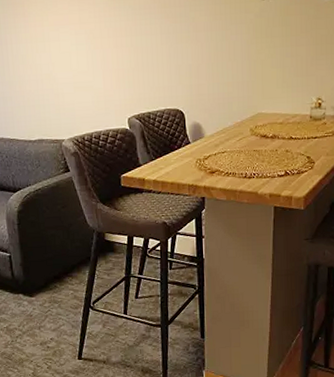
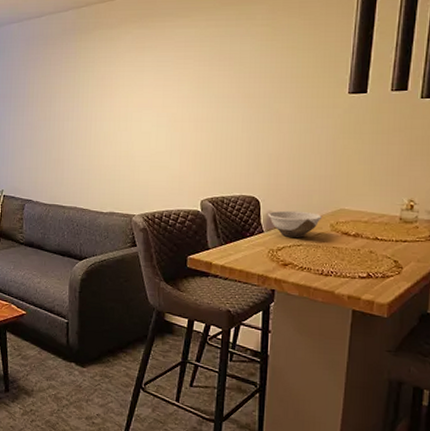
bowl: none [193,119,242,146] -> present [268,210,322,238]

